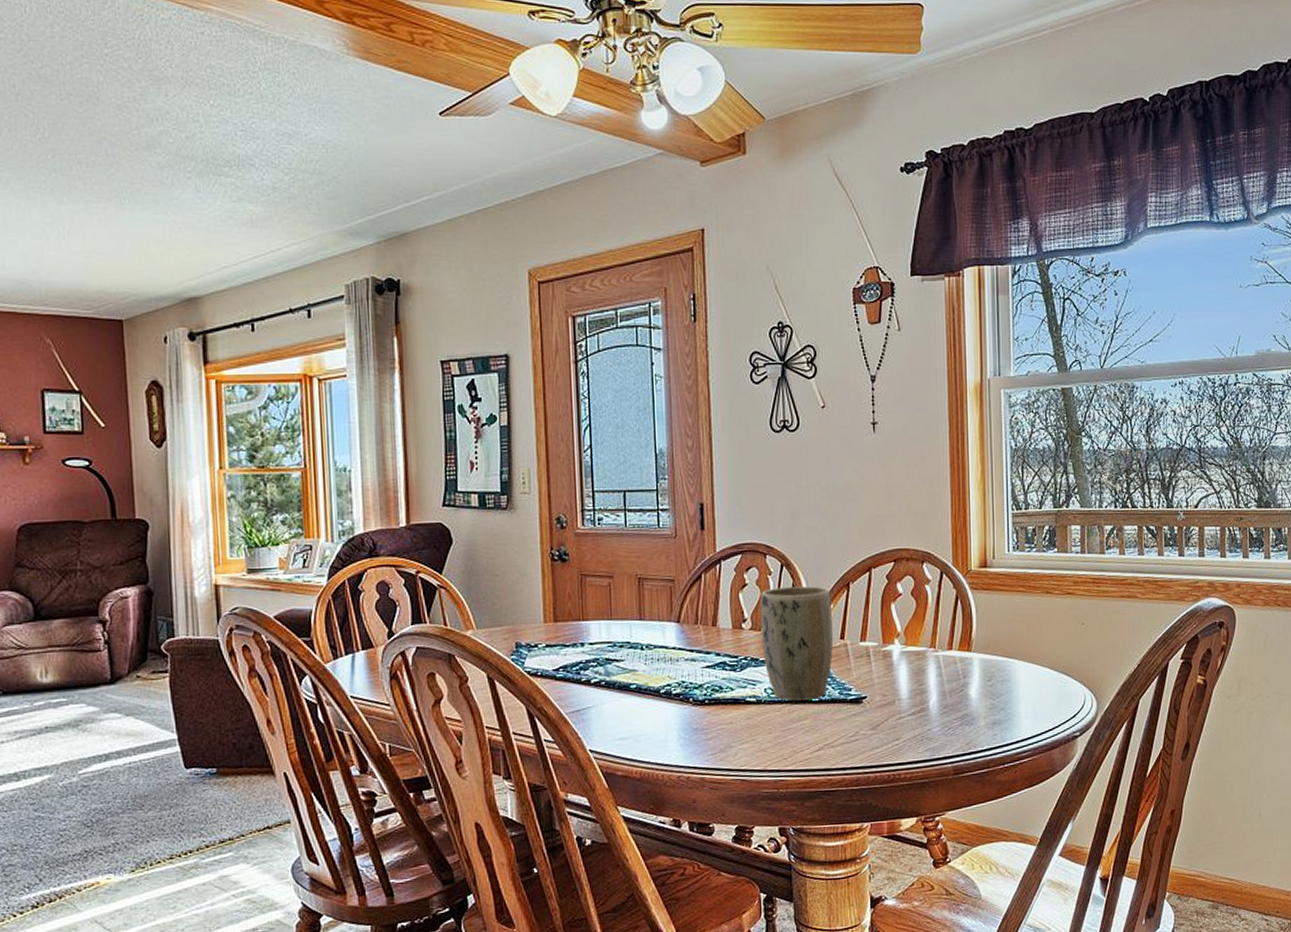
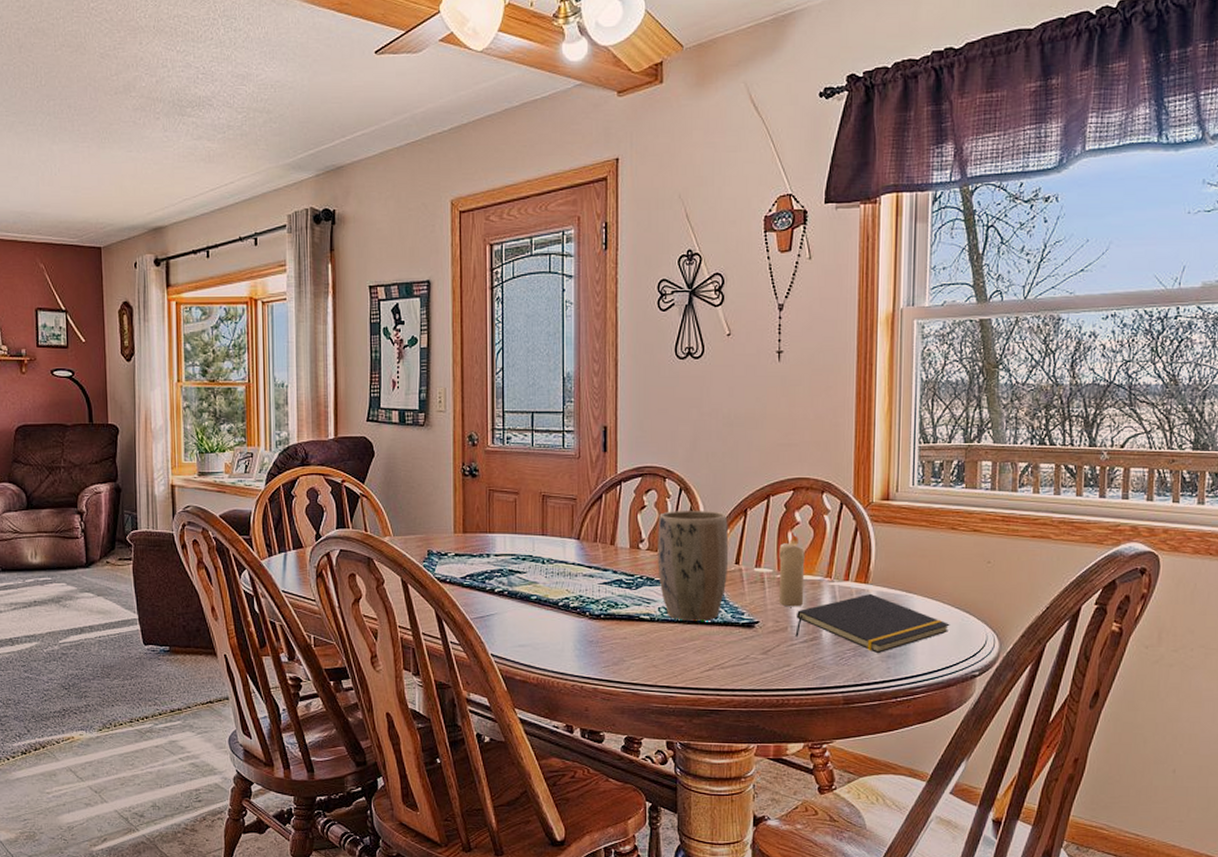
candle: none [883,603,910,680] -> present [779,531,805,607]
notepad: none [903,661,1050,722] -> present [795,593,950,654]

